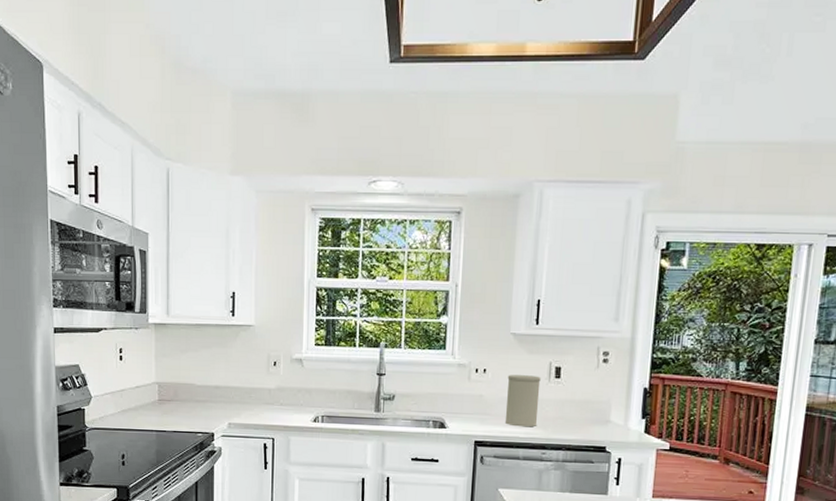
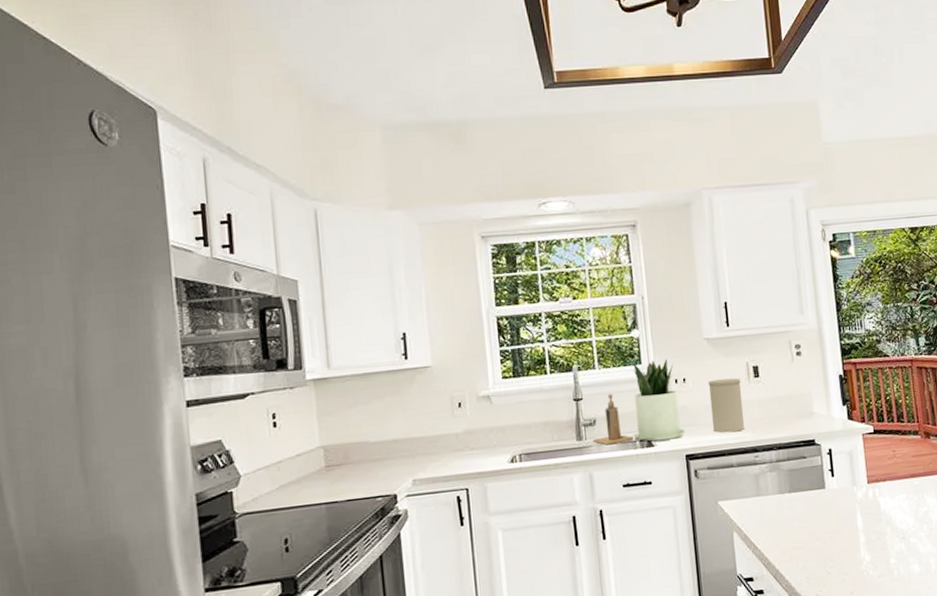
soap dispenser: none [389,373,428,420] -> present [592,394,634,445]
planter: none [427,347,478,425] -> present [633,359,686,442]

